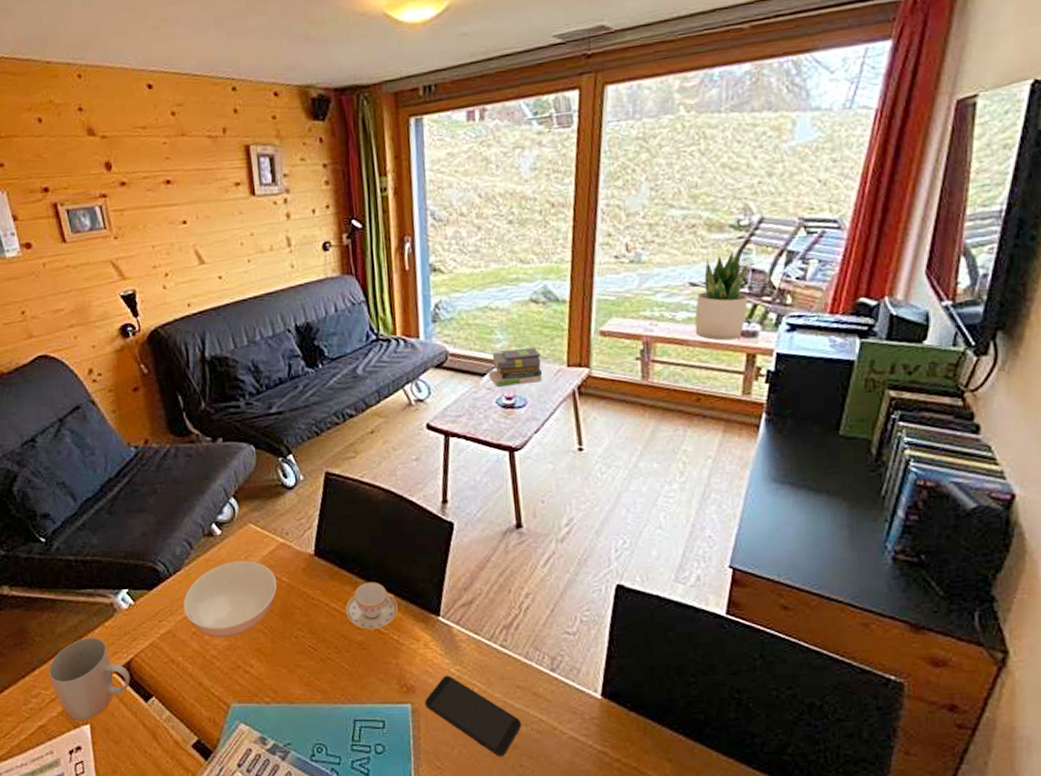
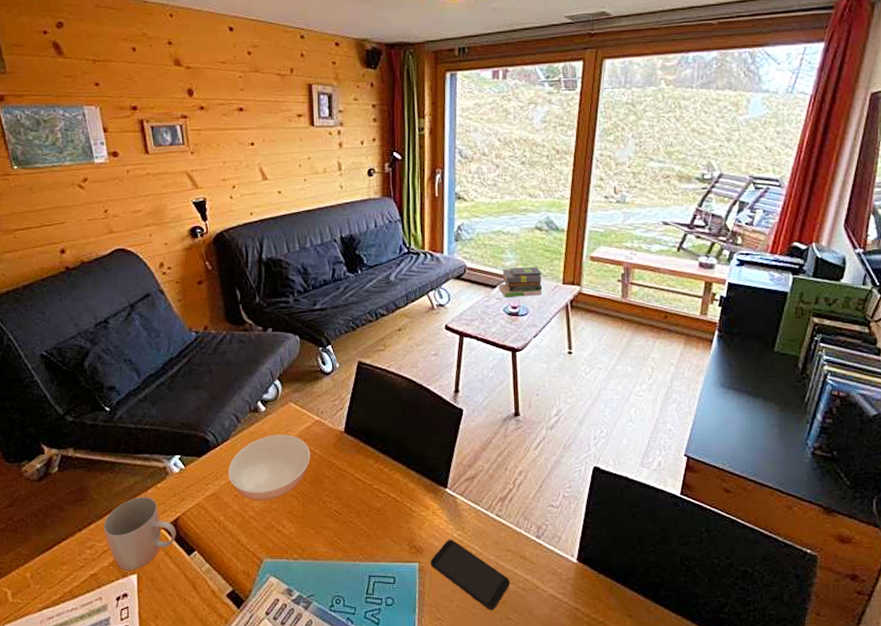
teacup: present [345,582,398,630] -> none [367,457,412,498]
planter: present [695,251,750,341] -> none [665,199,710,270]

